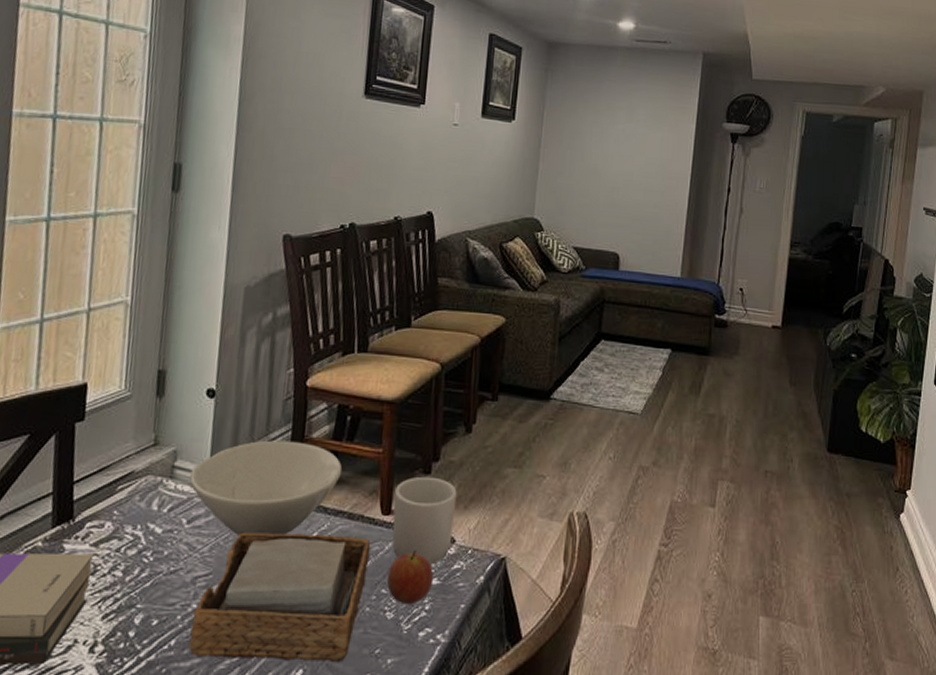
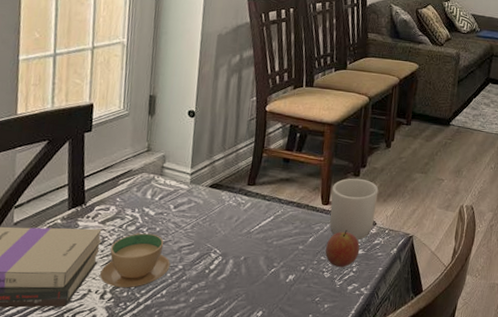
cup: none [89,558,182,637] -> present [100,233,171,288]
bowl: present [189,440,343,535] -> none [175,149,293,218]
napkin holder: present [189,532,371,662] -> none [176,215,314,306]

